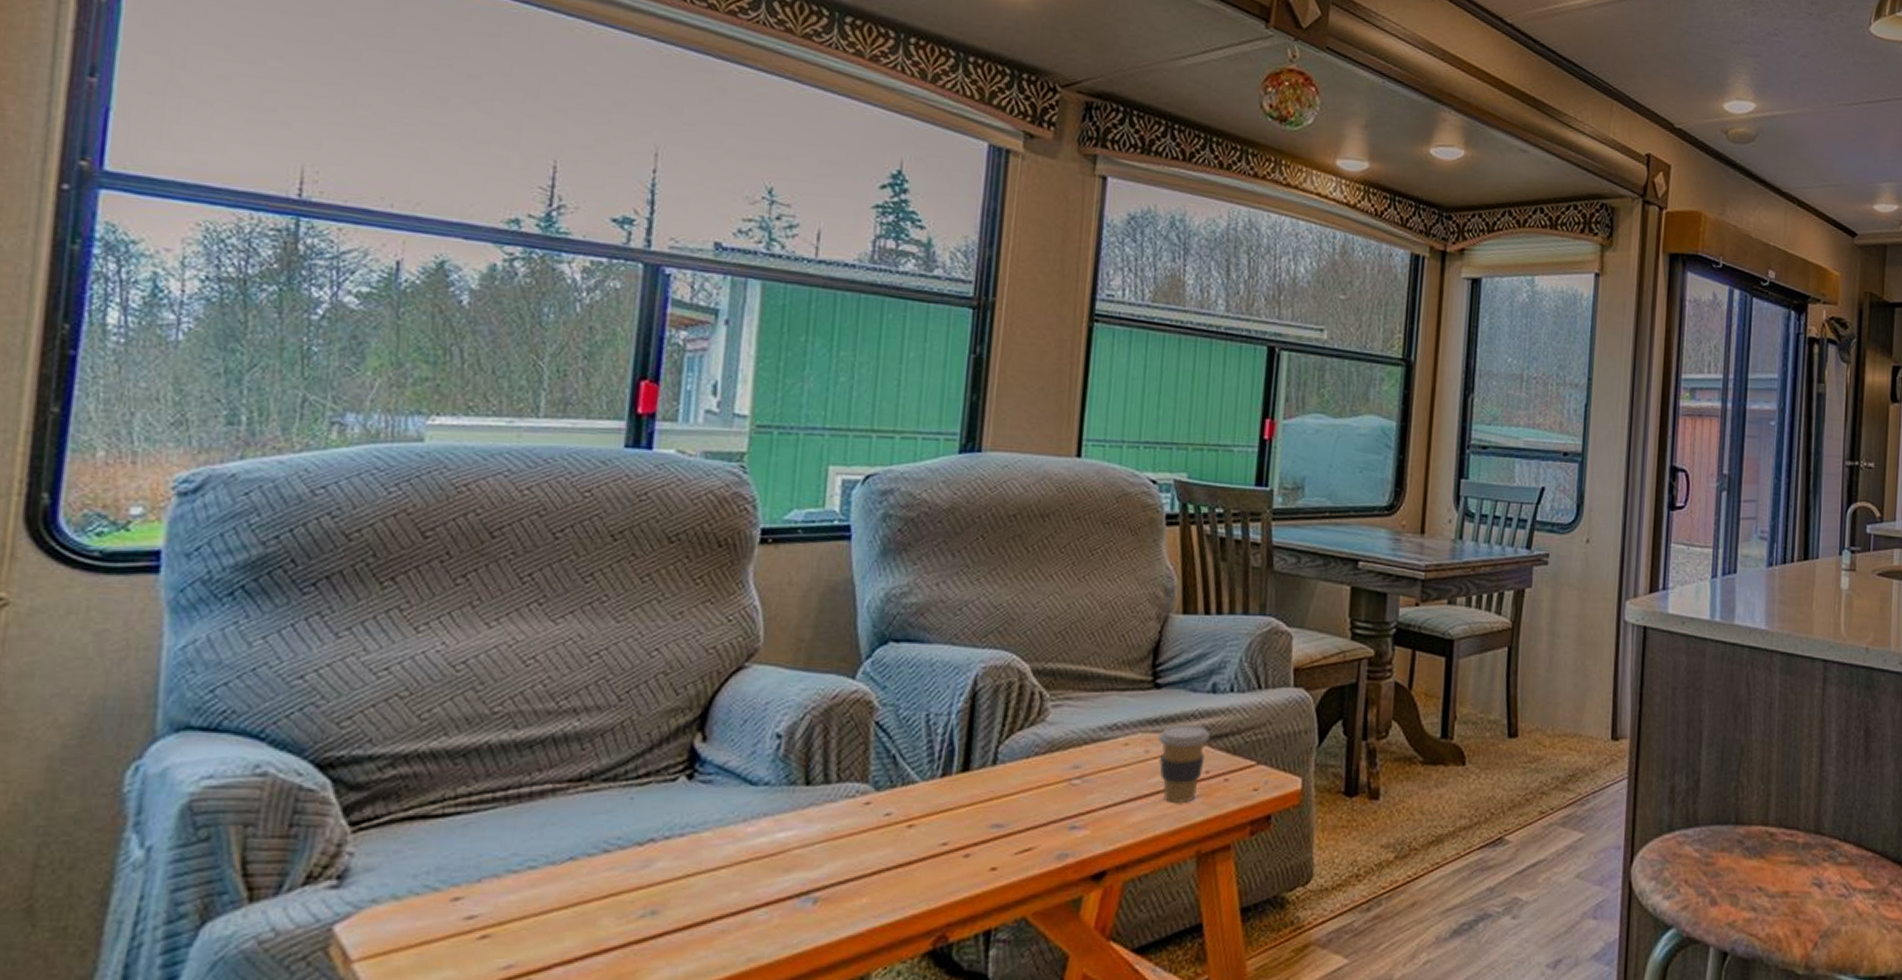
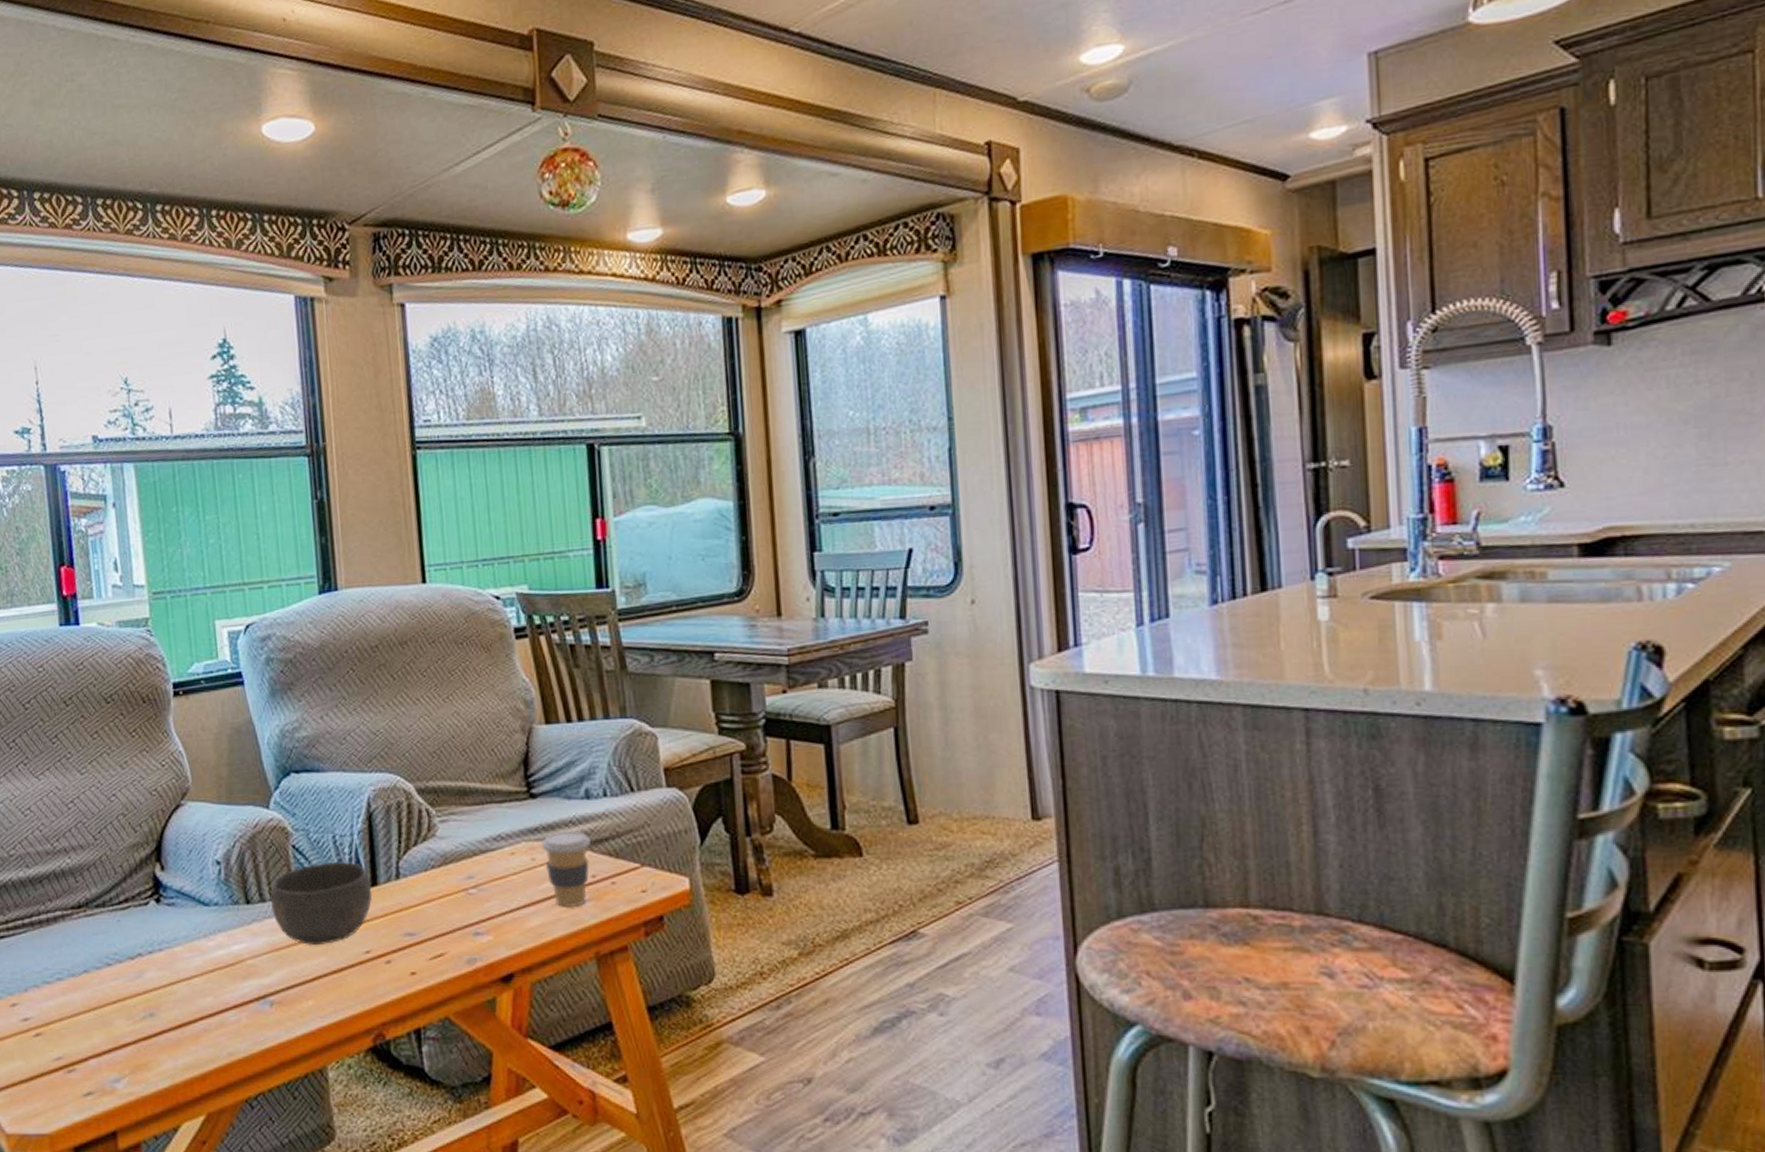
bowl: none [836,742,963,834] -> present [270,861,373,945]

